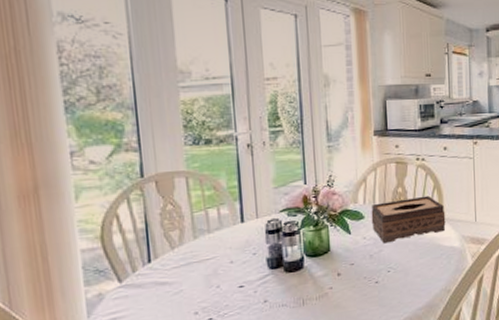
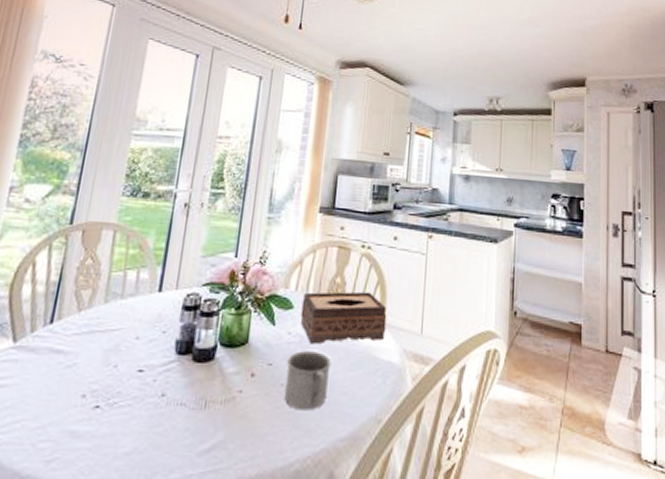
mug: none [366,248,404,294] -> present [284,351,331,411]

